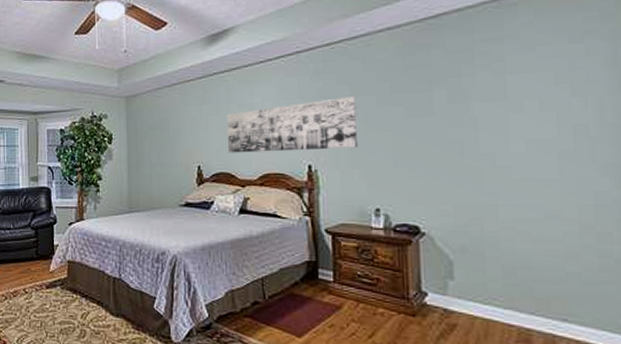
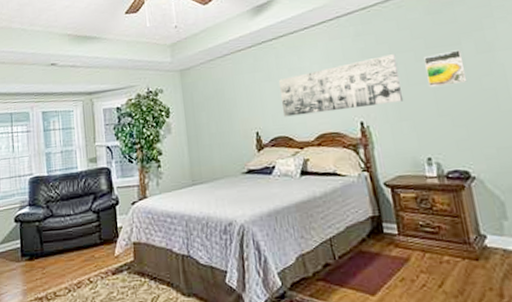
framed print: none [387,97,433,136] -> present [424,49,468,88]

